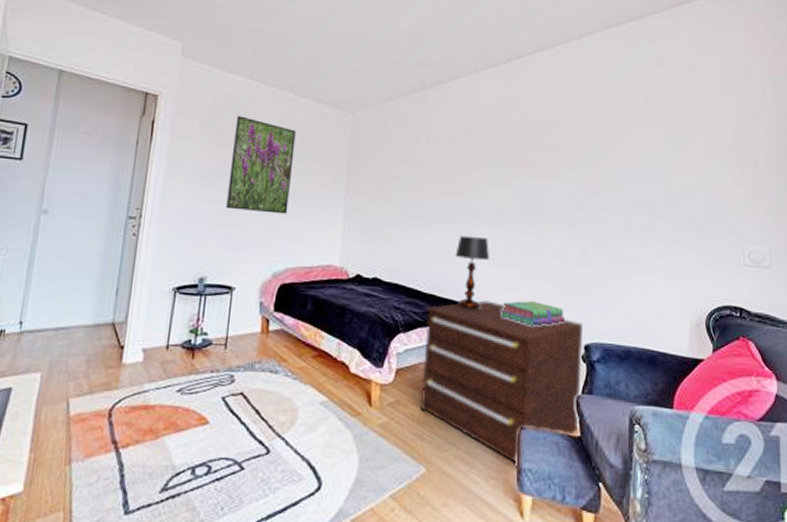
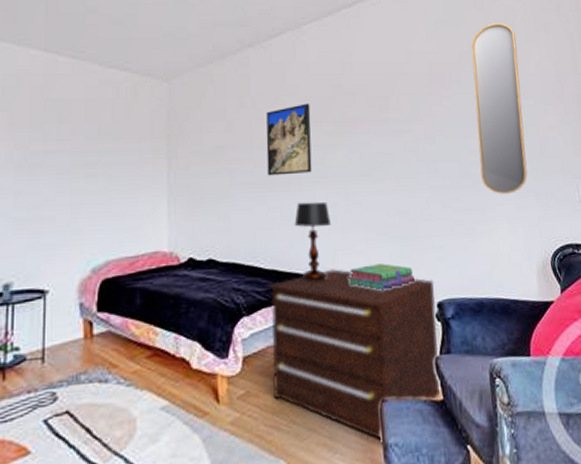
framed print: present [226,116,296,214] -> none [29,94,105,201]
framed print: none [435,144,481,209] -> present [266,103,312,176]
home mirror: none [643,80,695,250] -> present [471,23,528,194]

